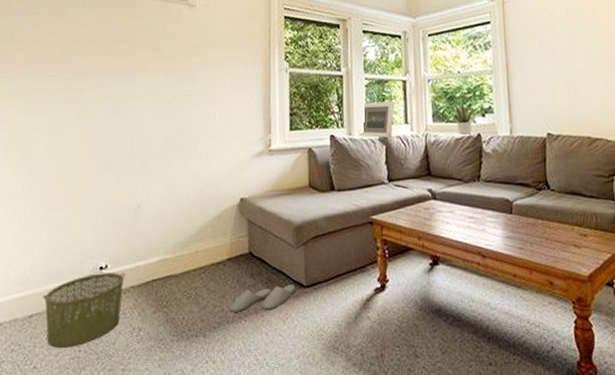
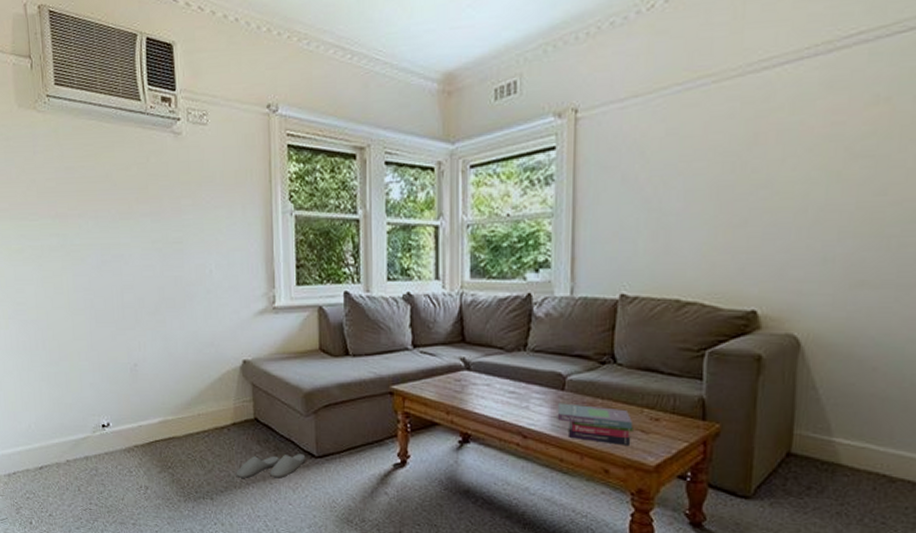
basket: present [42,273,126,348] -> none [49,430,128,500]
picture frame: present [359,102,395,138] -> none [379,252,424,296]
potted plant: present [453,102,474,135] -> none [497,254,525,294]
books: none [507,225,568,259] -> present [557,403,634,445]

